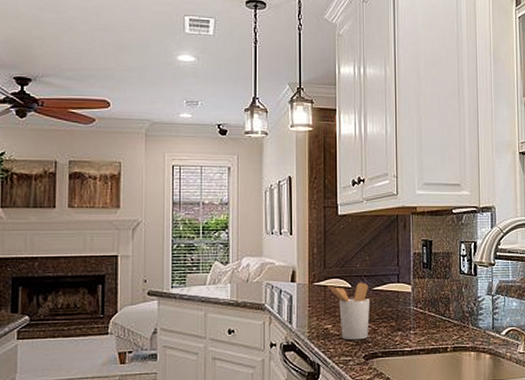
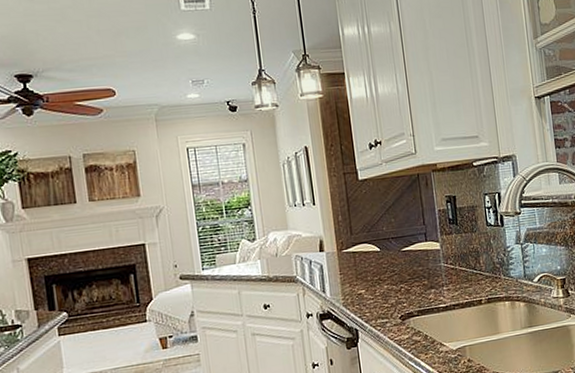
utensil holder: present [327,282,370,341] -> none [356,244,402,303]

